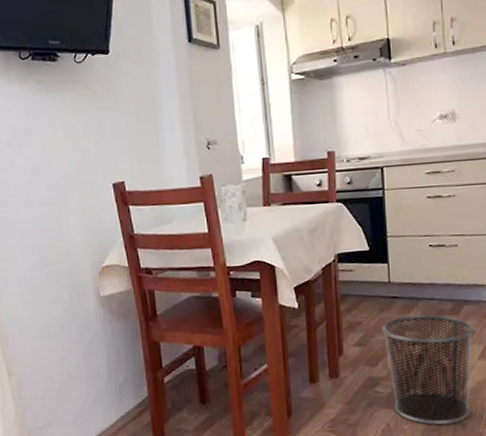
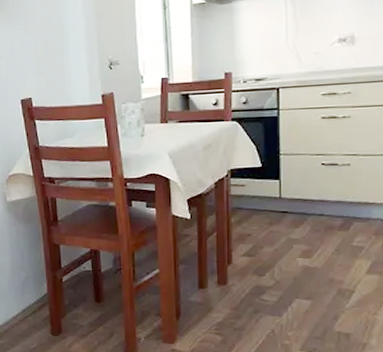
waste bin: present [381,314,473,425] -> none [270,229,362,334]

